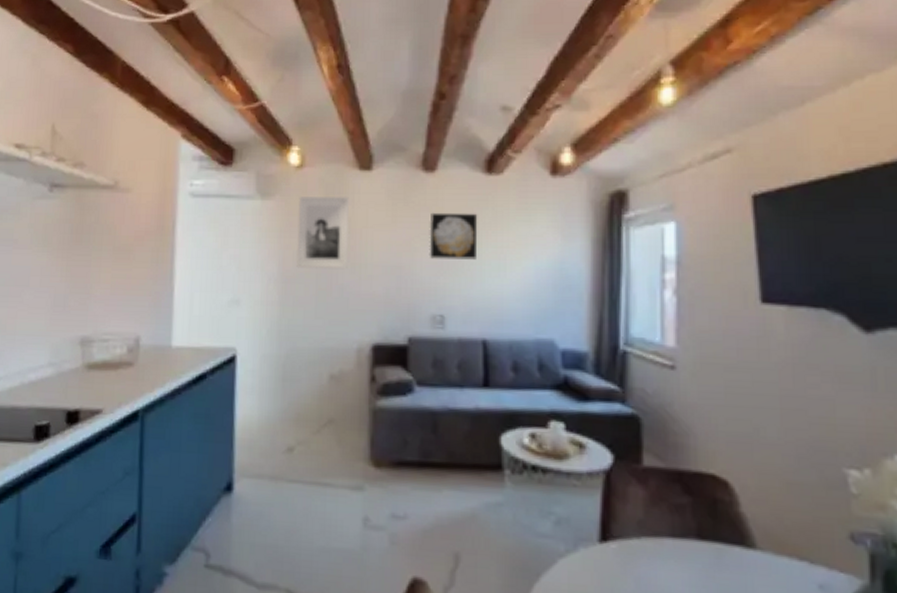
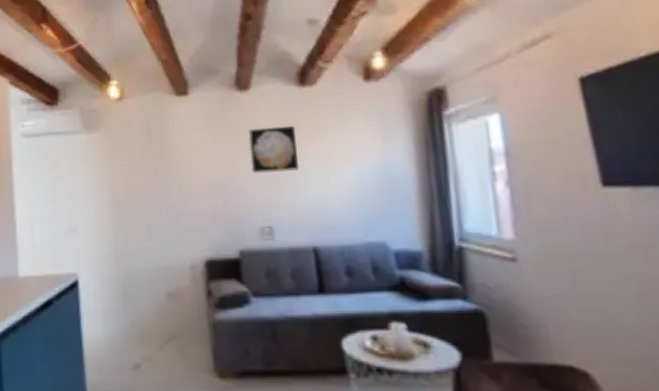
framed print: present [296,196,350,270] -> none [122,122,175,193]

